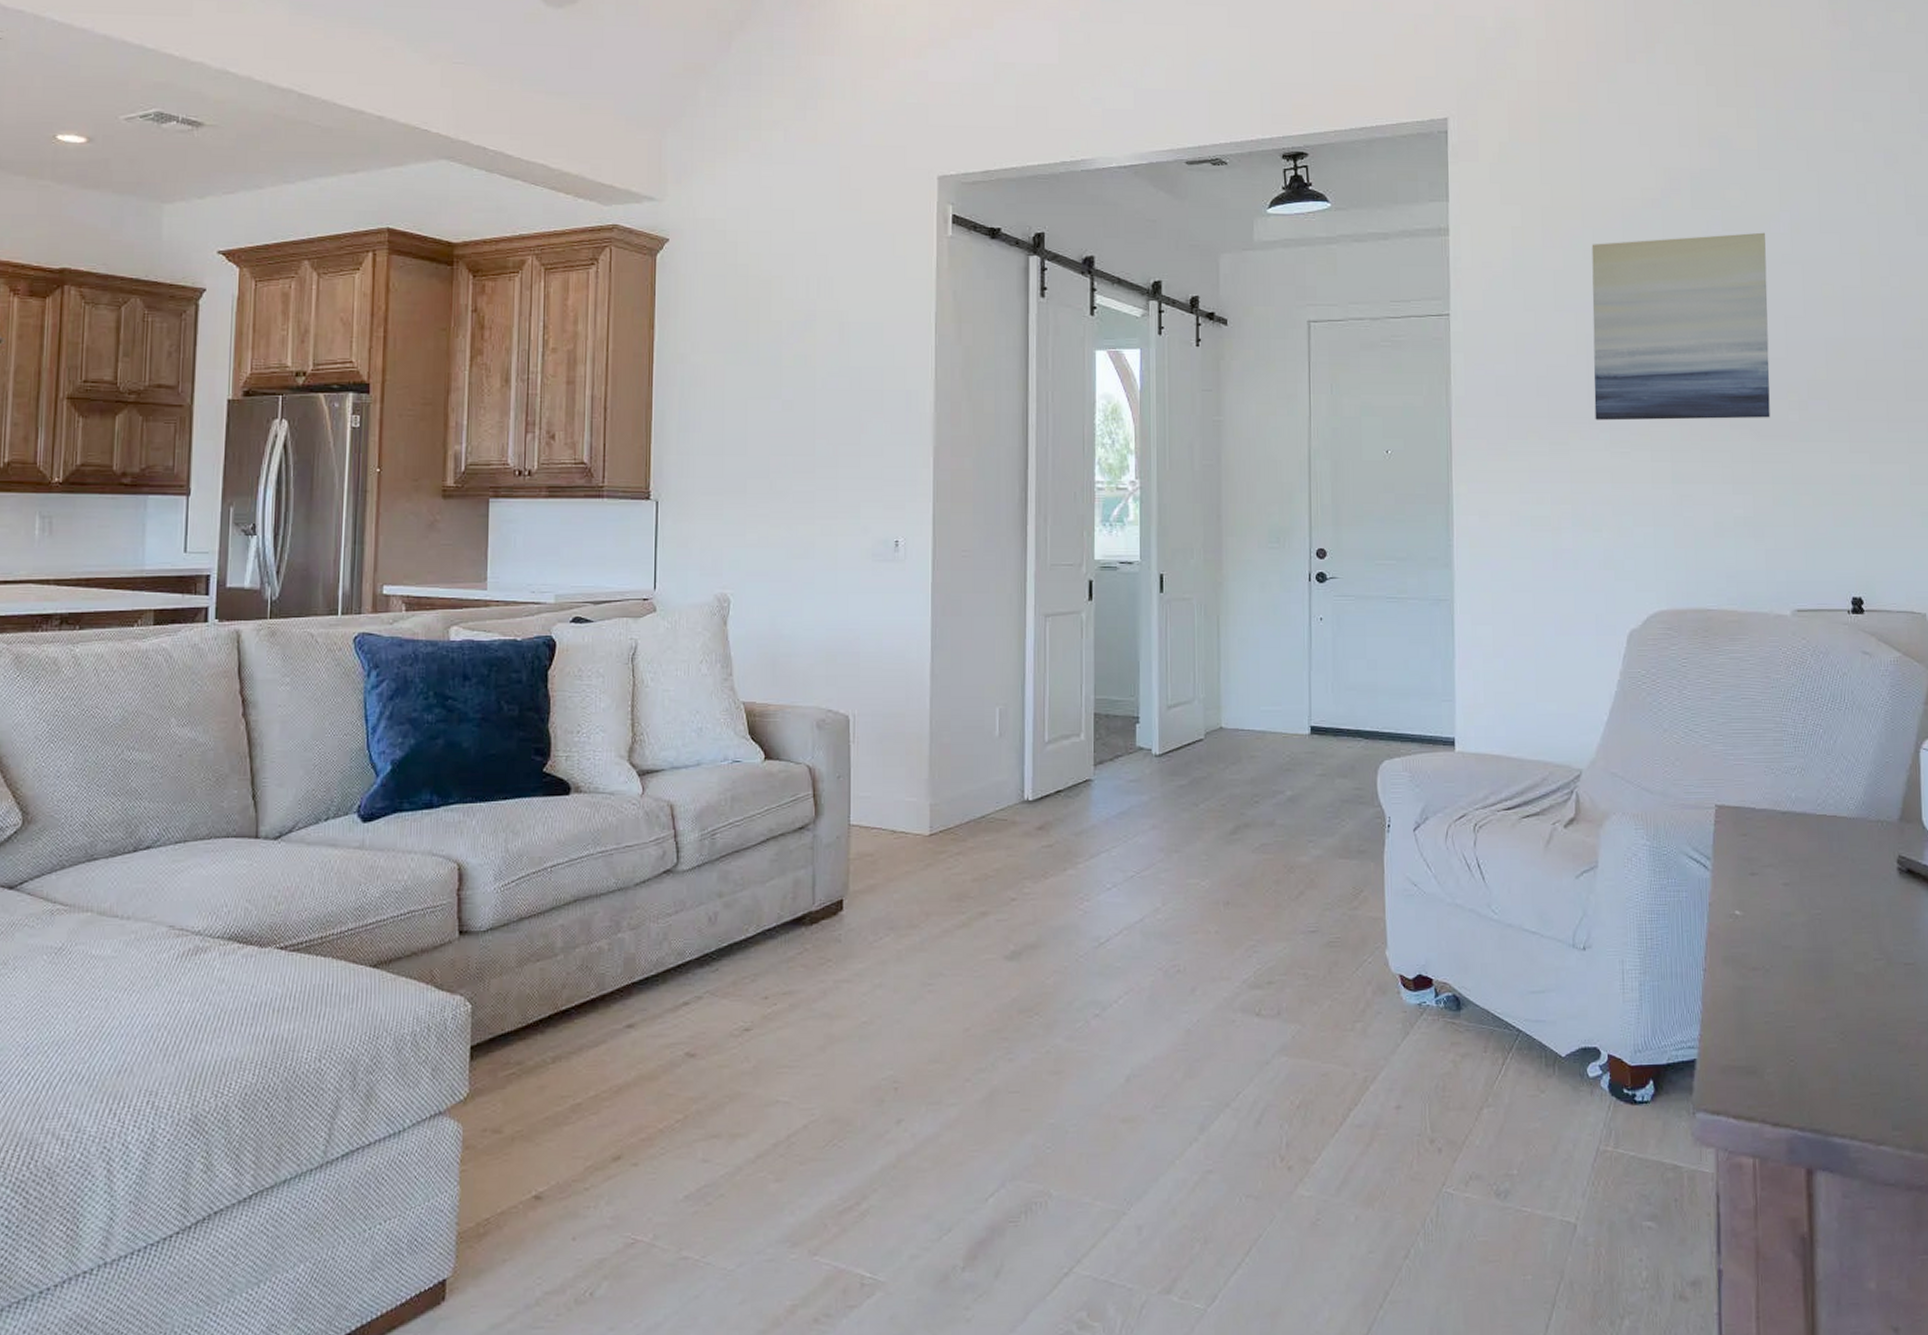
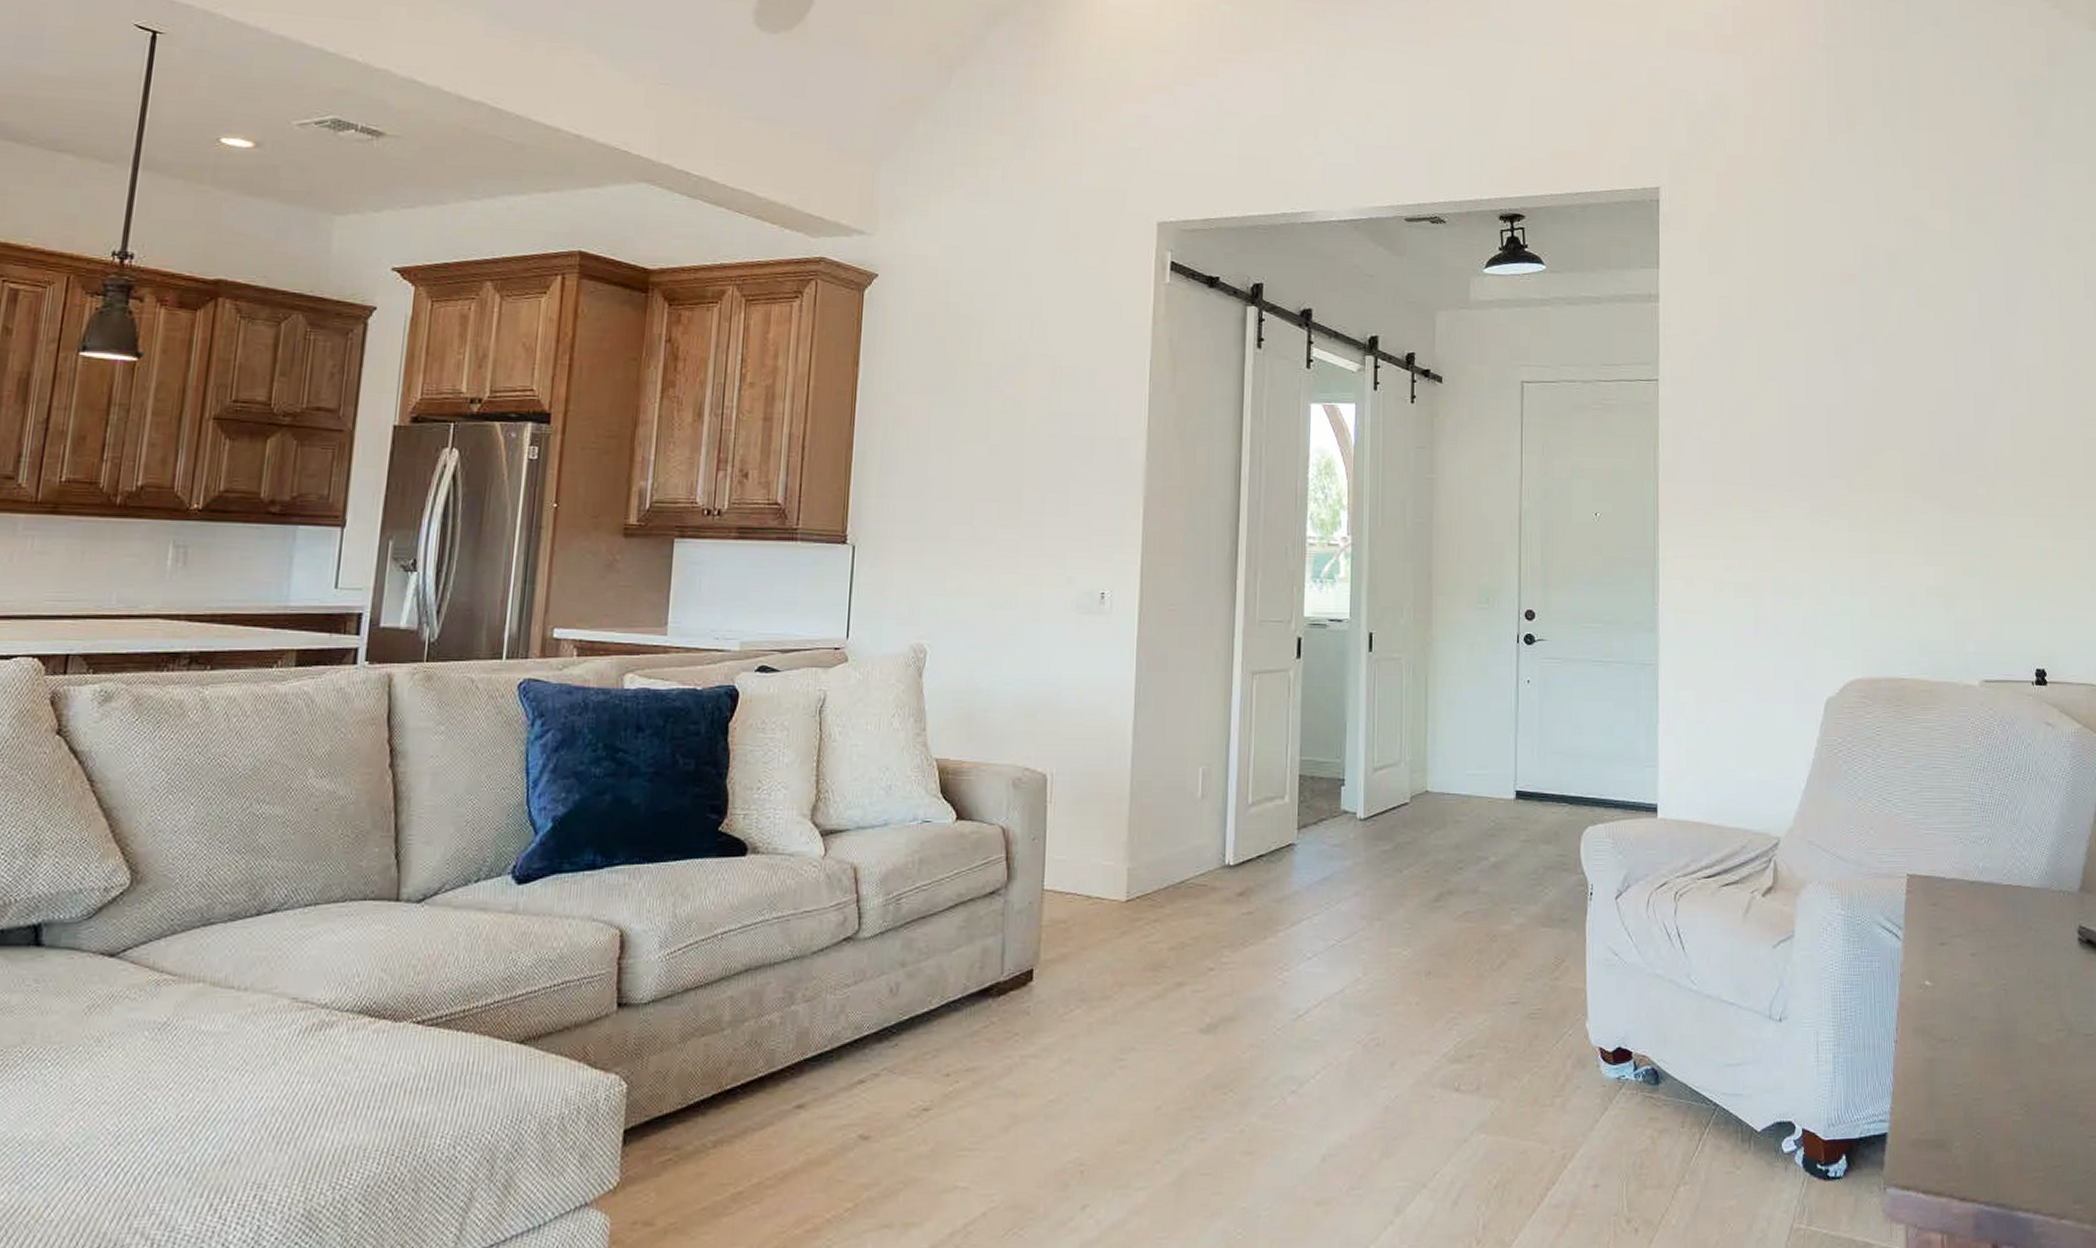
wall art: present [1591,232,1770,421] -> none [1794,310,1960,491]

